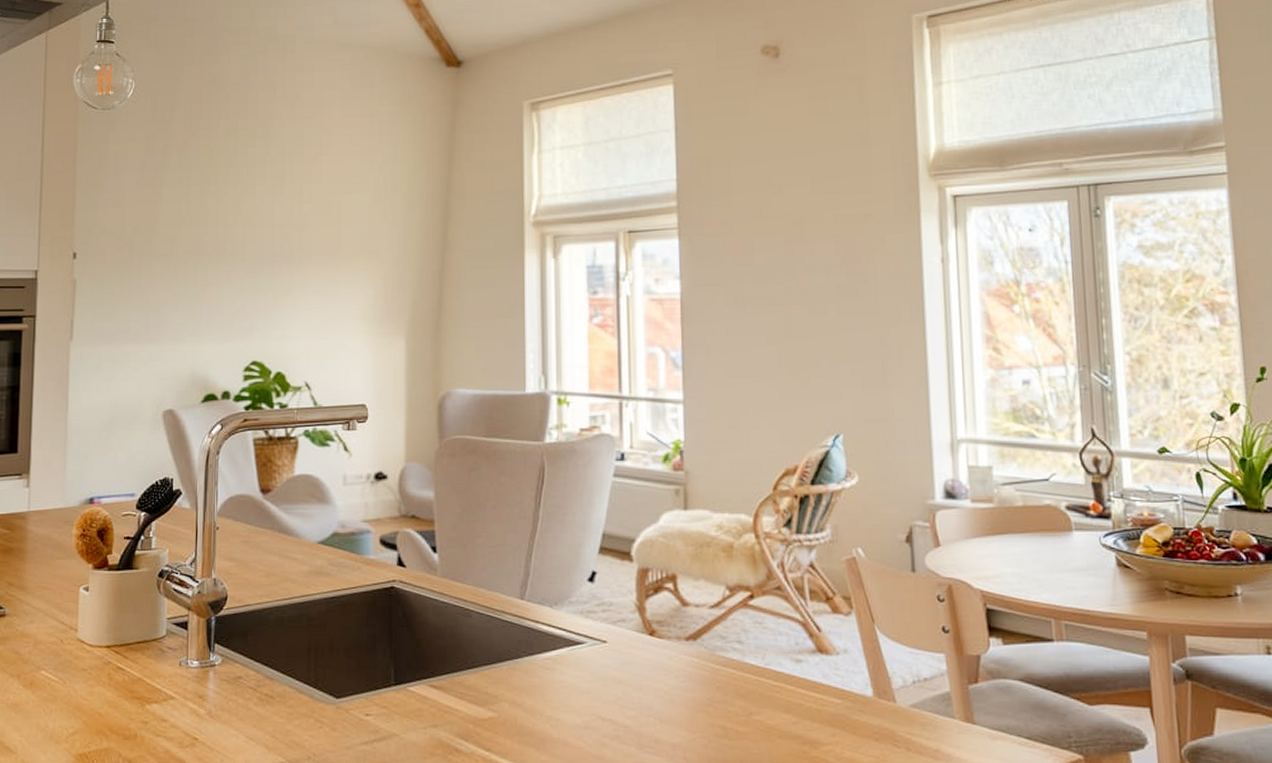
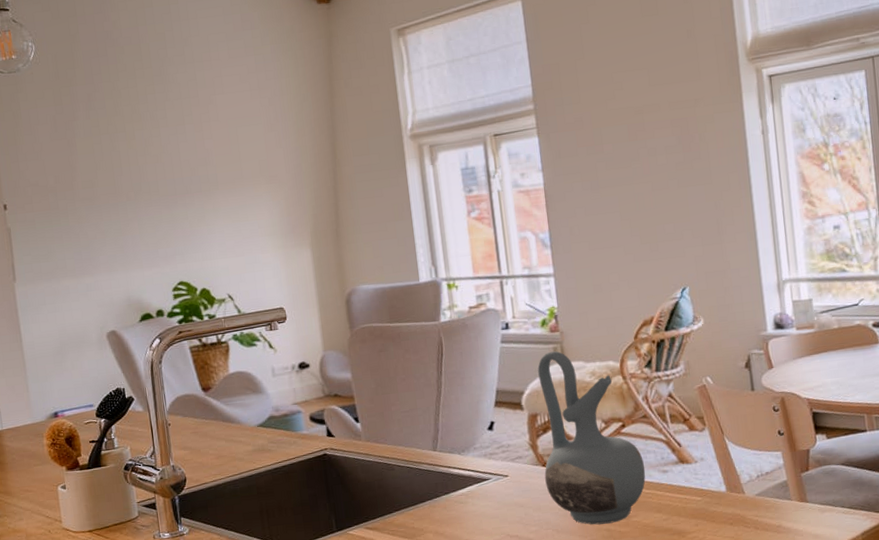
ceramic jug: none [651,493,775,719] -> present [537,351,646,525]

